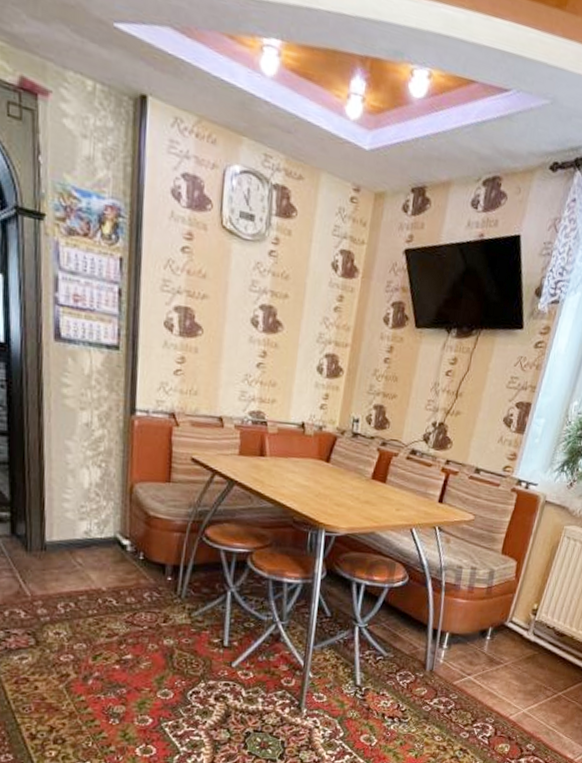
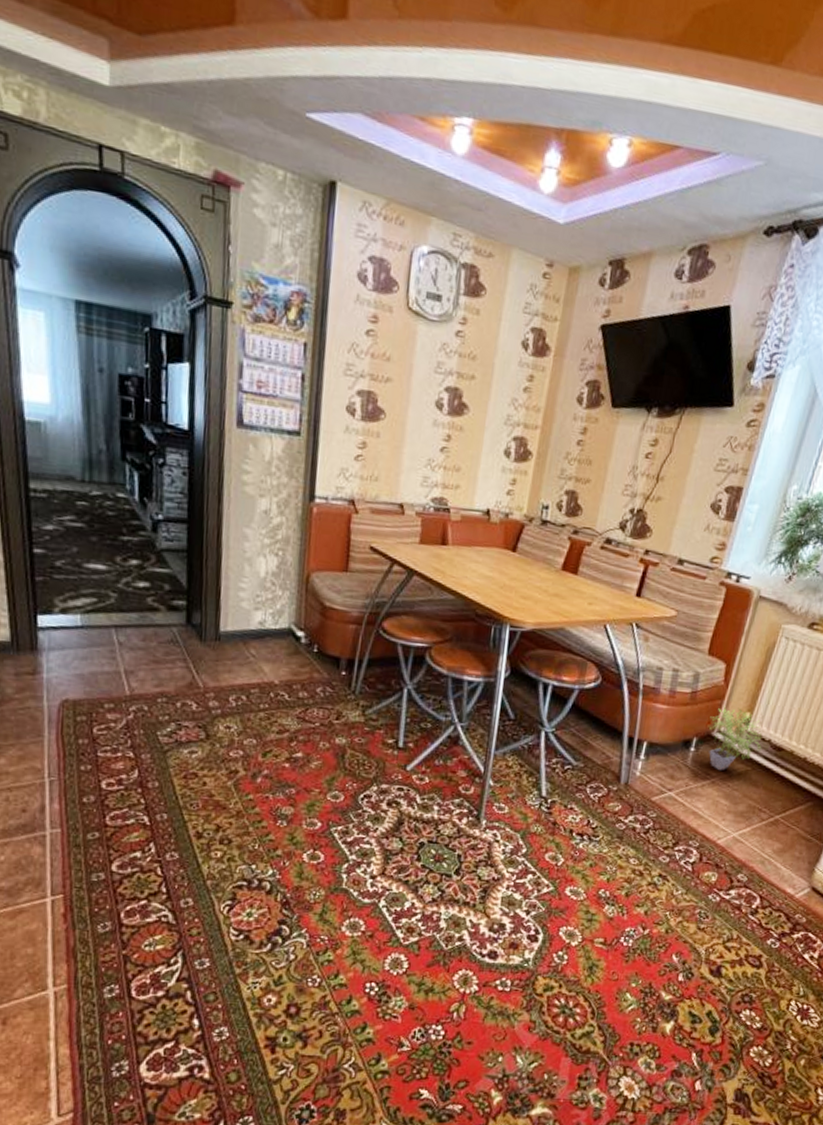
potted plant: none [502,599,548,656] -> present [709,706,763,771]

